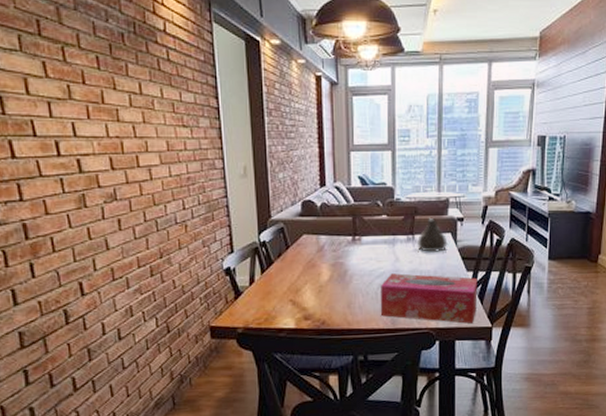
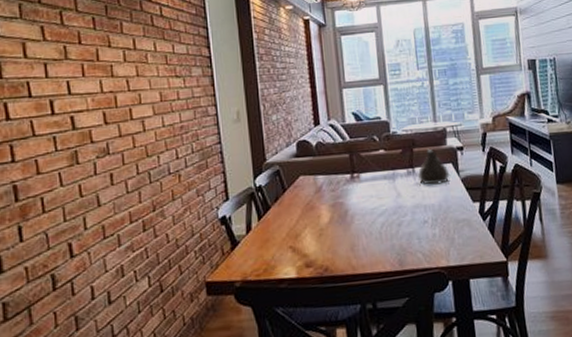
tissue box: present [380,273,478,324] -> none [383,208,488,260]

